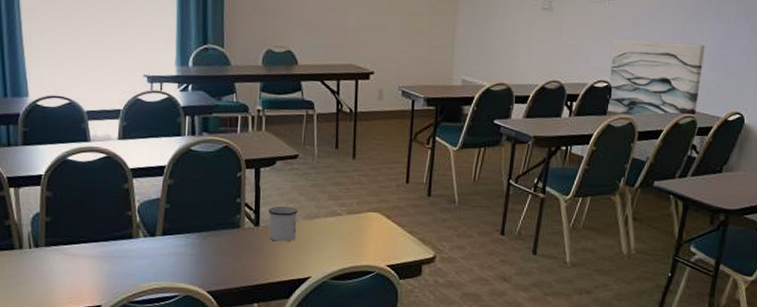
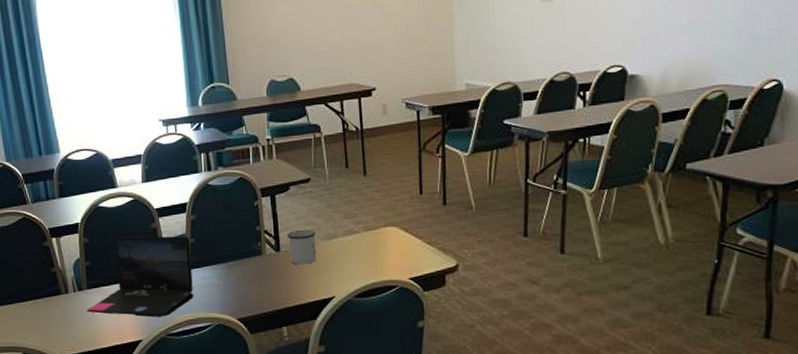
laptop: none [42,194,165,283] -> present [87,236,194,317]
wall art: present [607,39,706,117] -> none [623,13,728,98]

